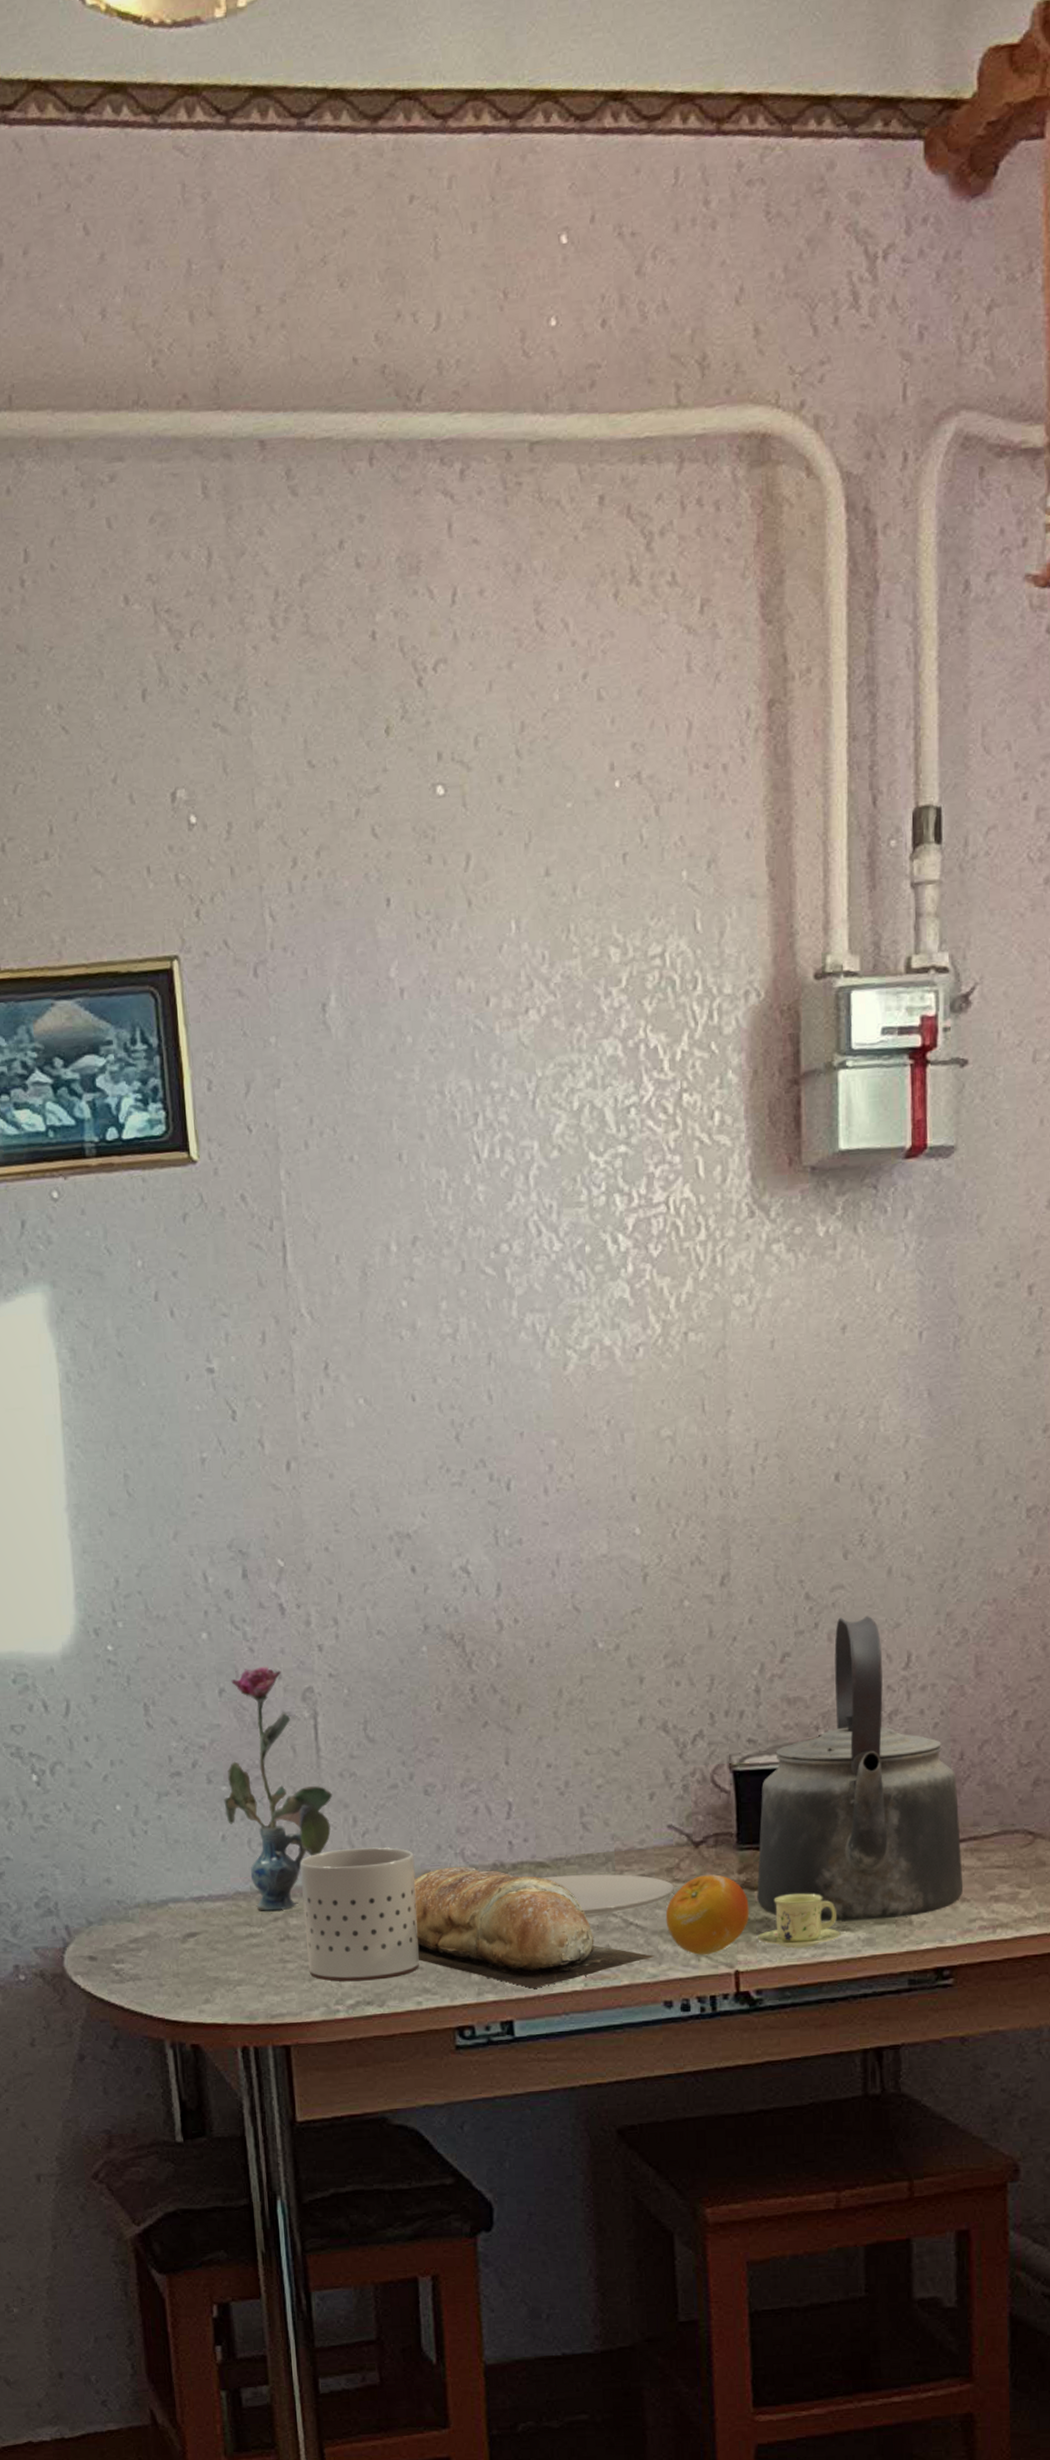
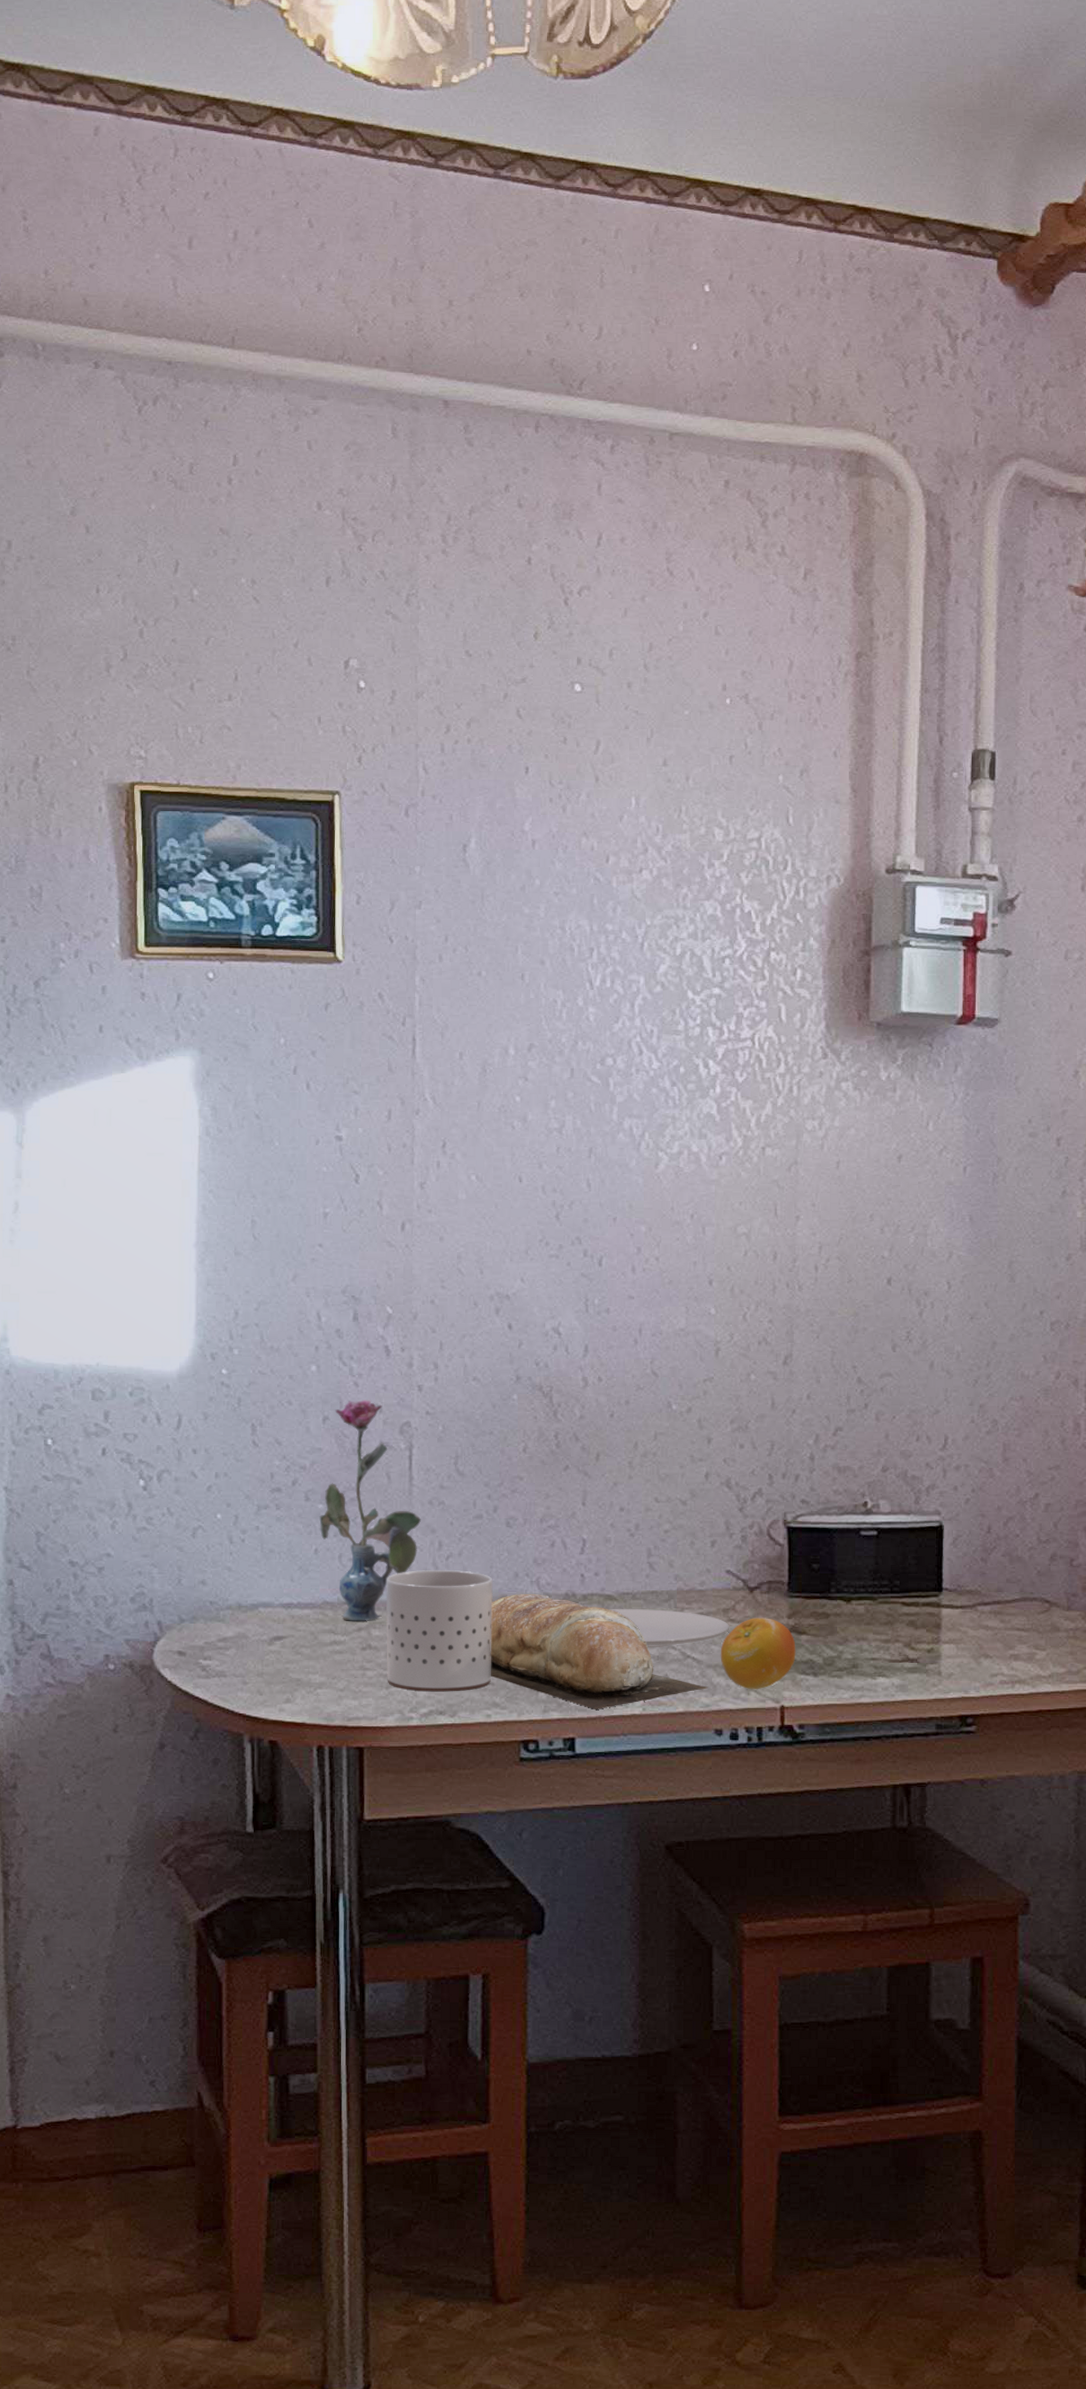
kettle: present [757,1615,964,1921] -> none [804,1401,987,1669]
cup and saucer: present [758,1893,841,1949] -> none [802,1640,877,1689]

